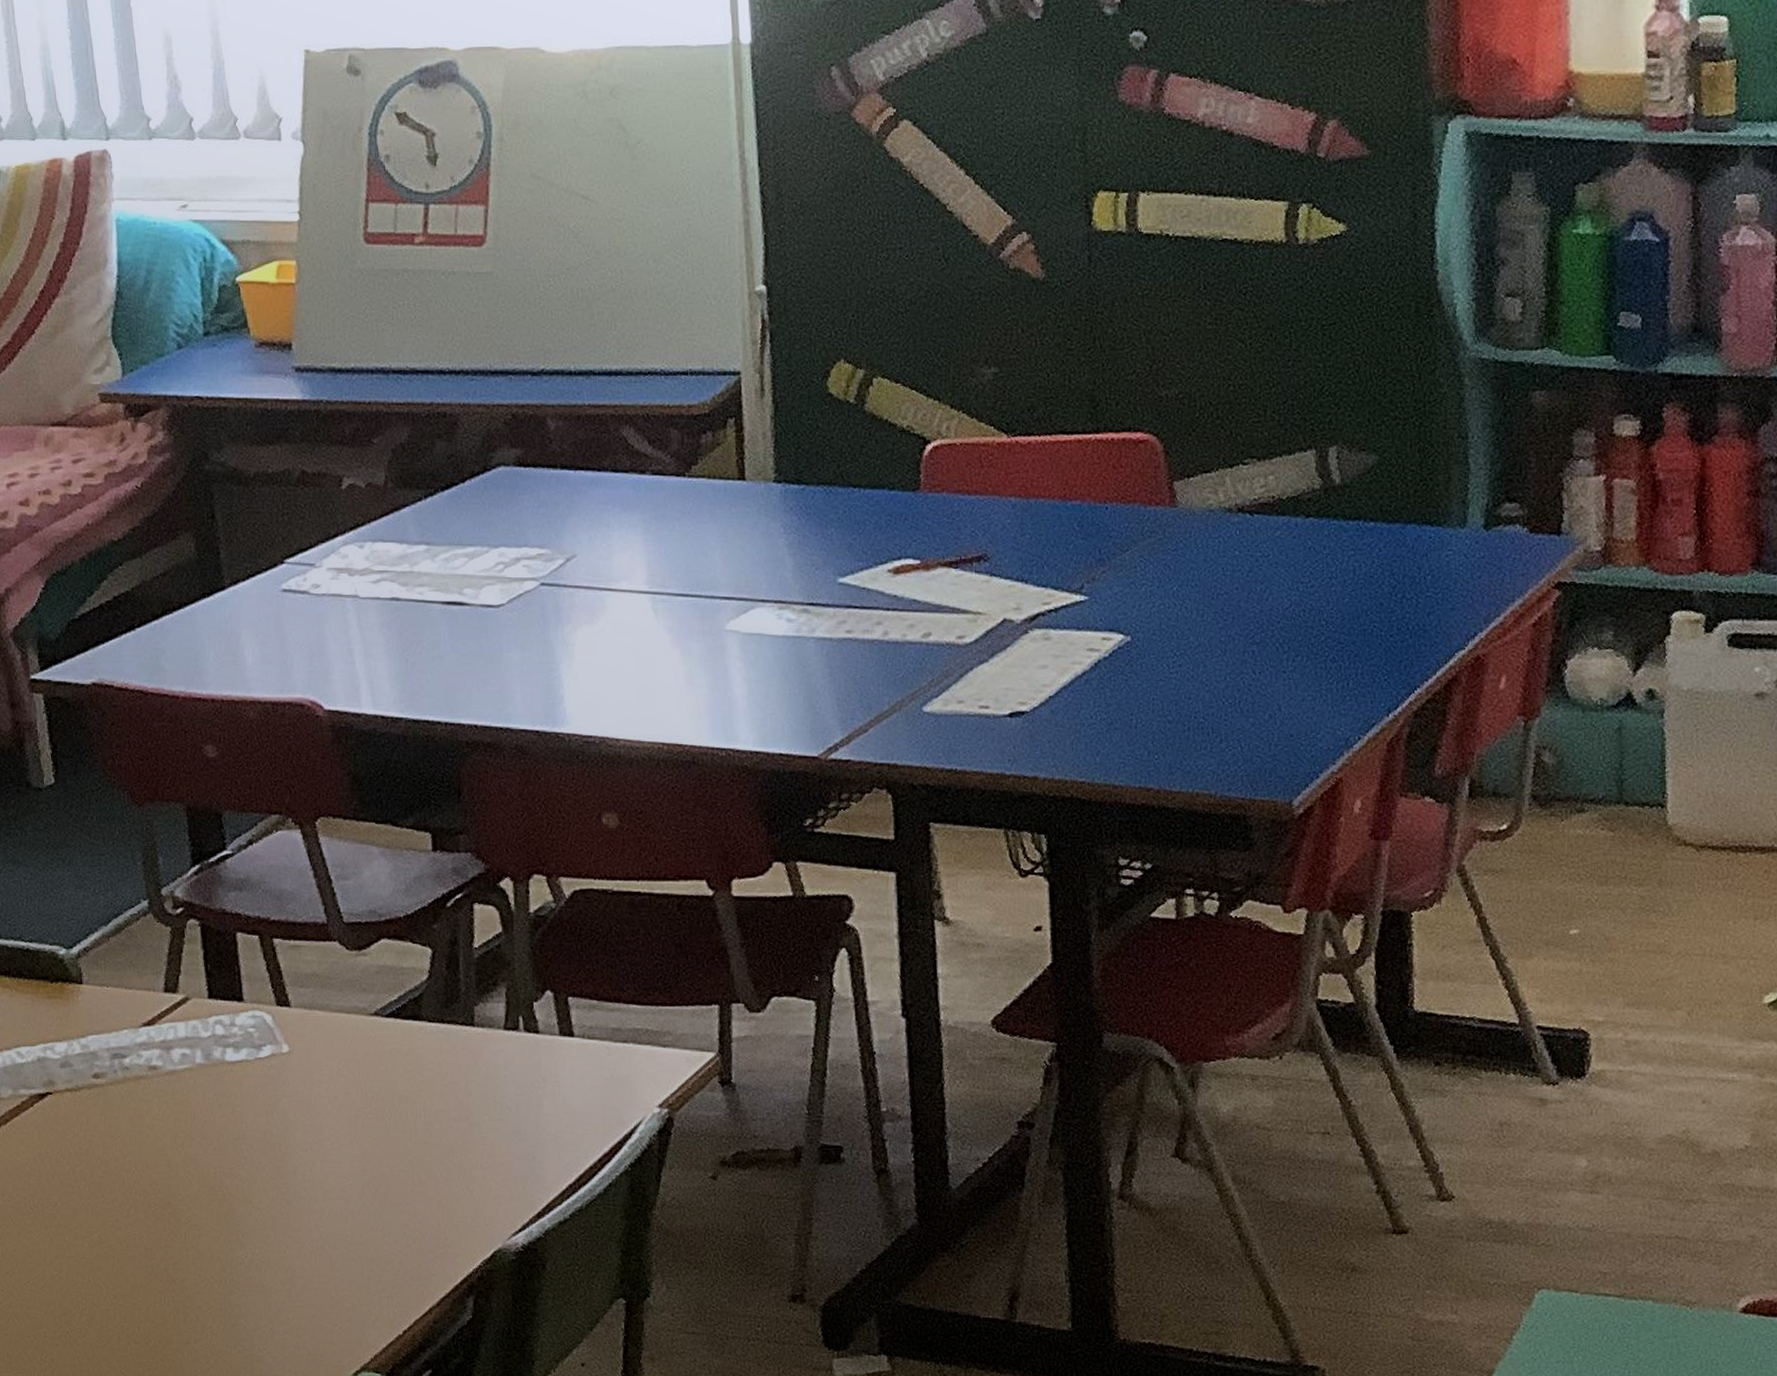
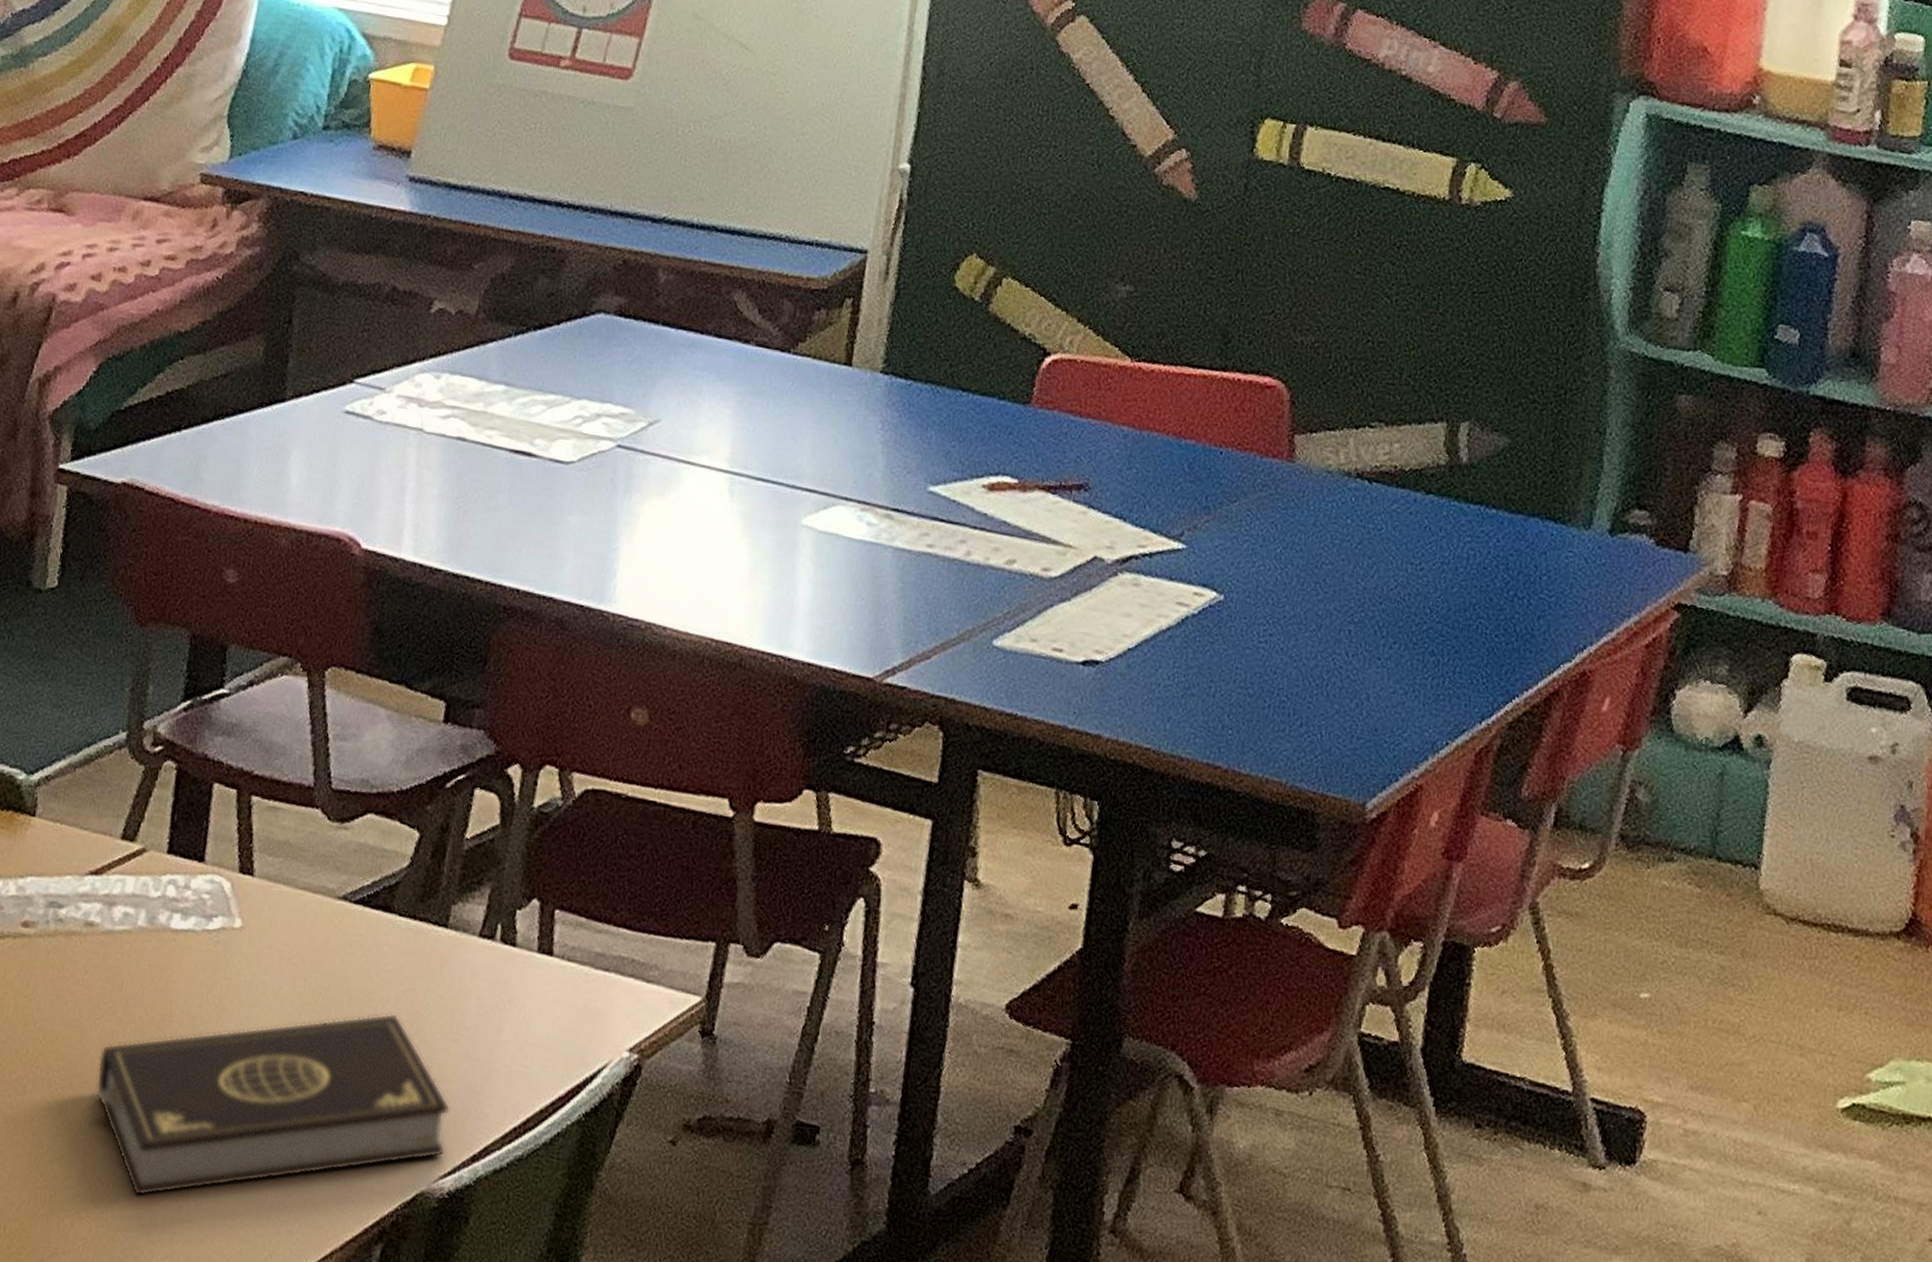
book: none [188,1105,513,1287] -> present [93,1013,450,1197]

